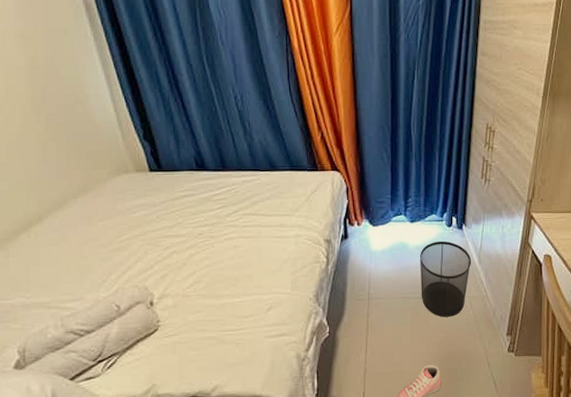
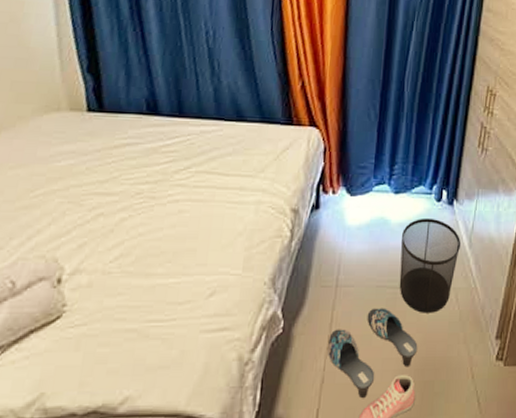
slippers: none [367,314,441,383] -> present [328,308,418,398]

